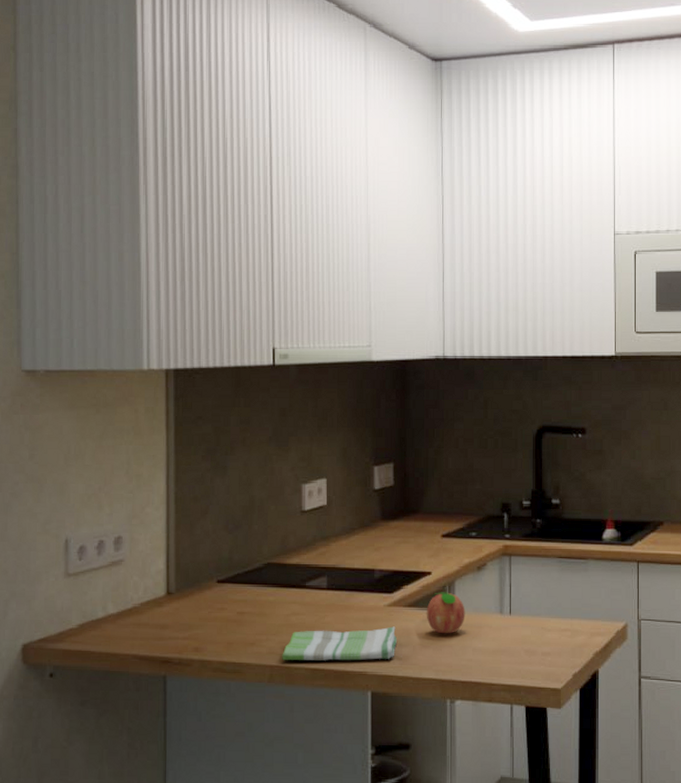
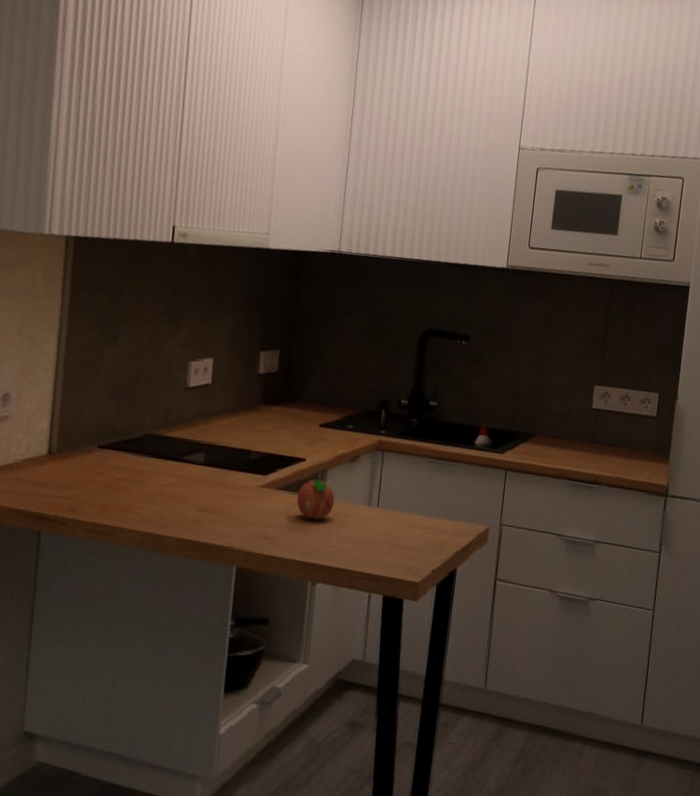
dish towel: present [282,626,397,661] -> none [154,502,266,538]

